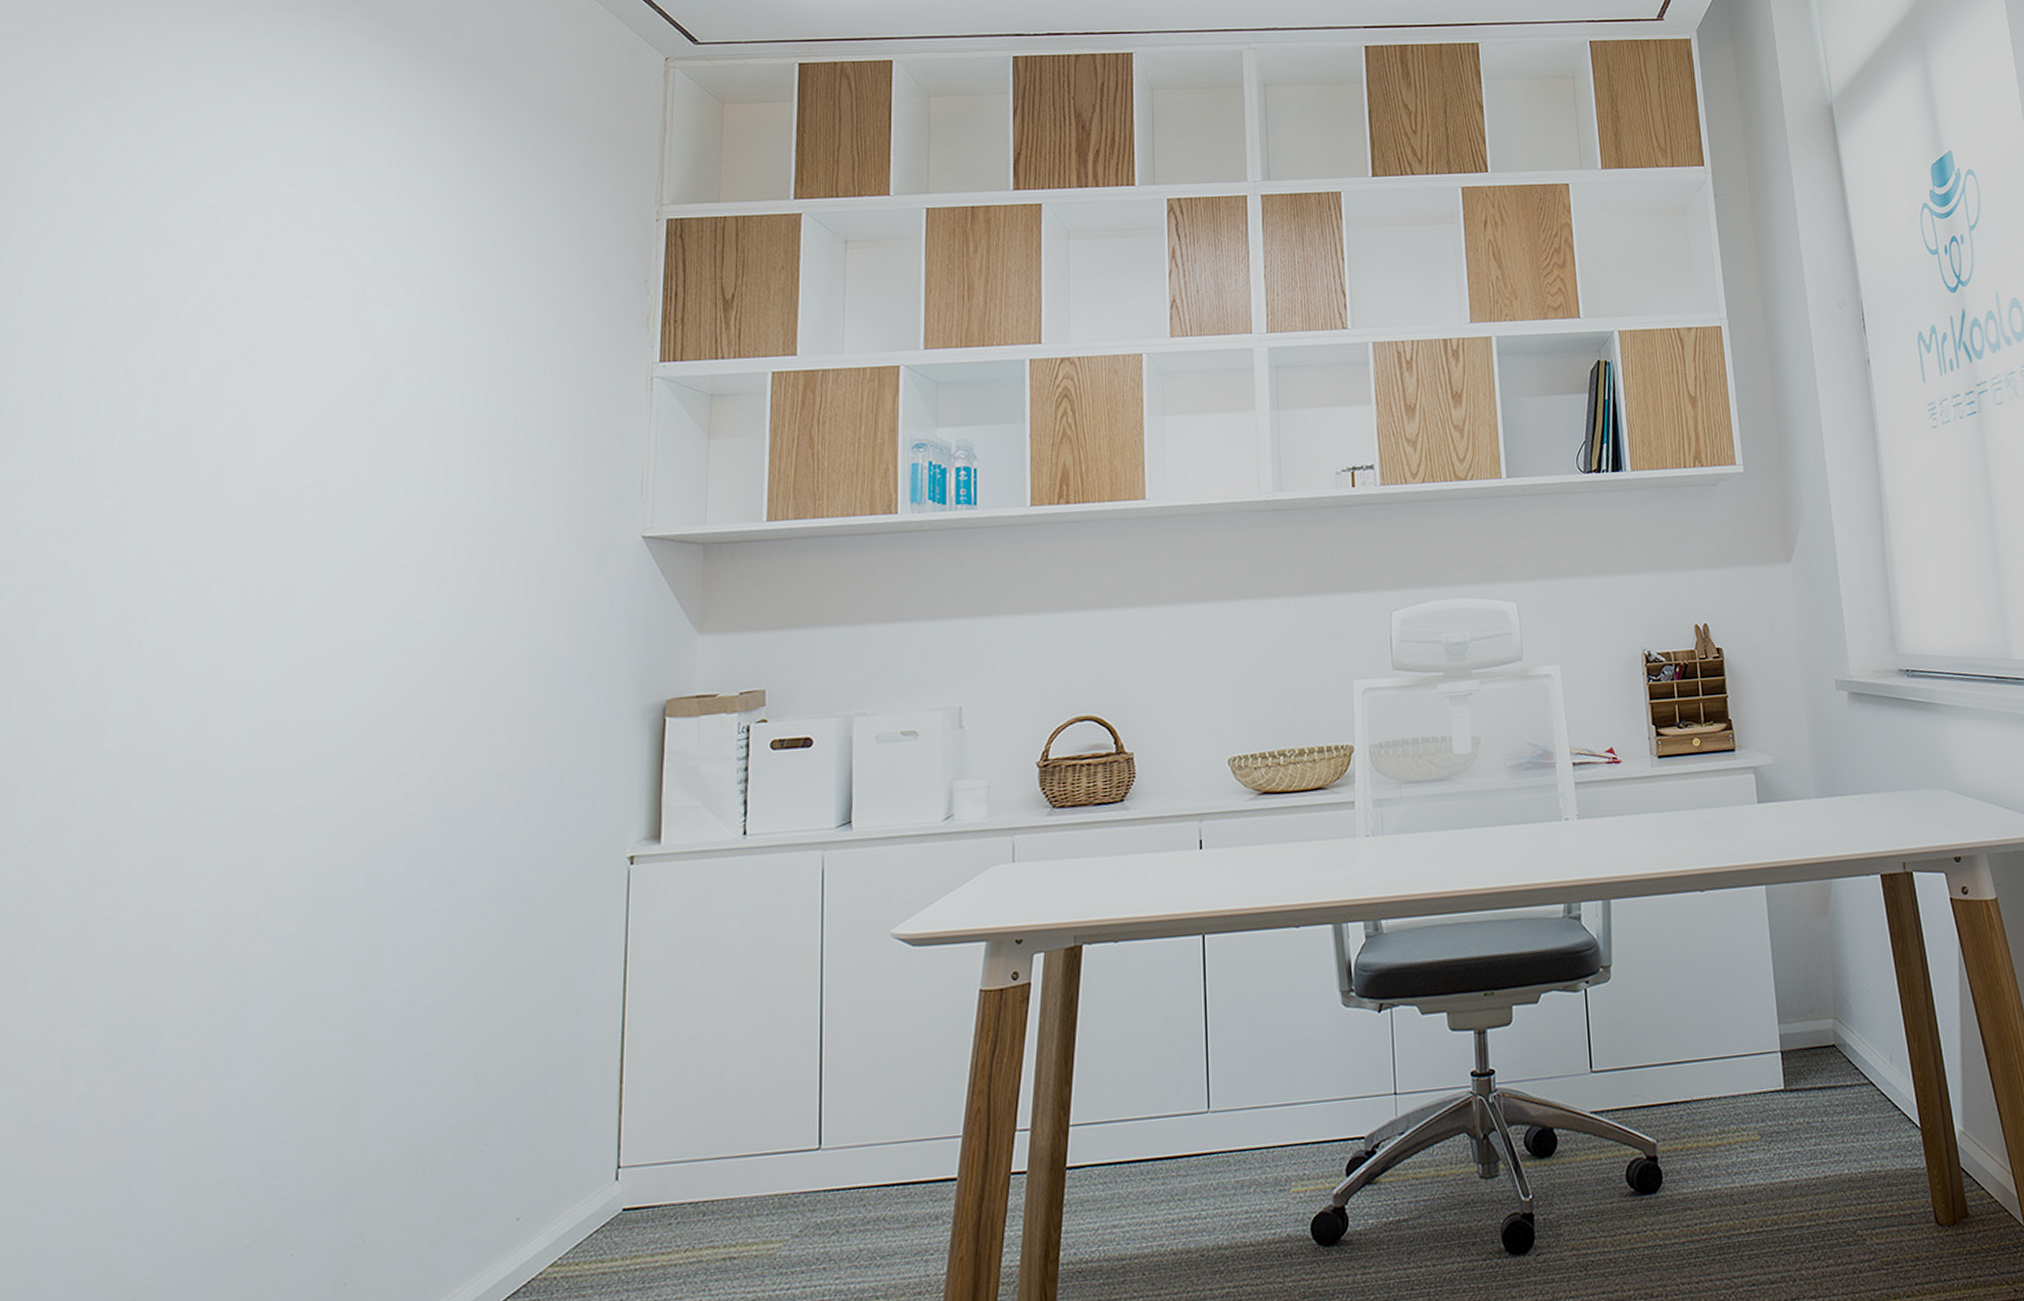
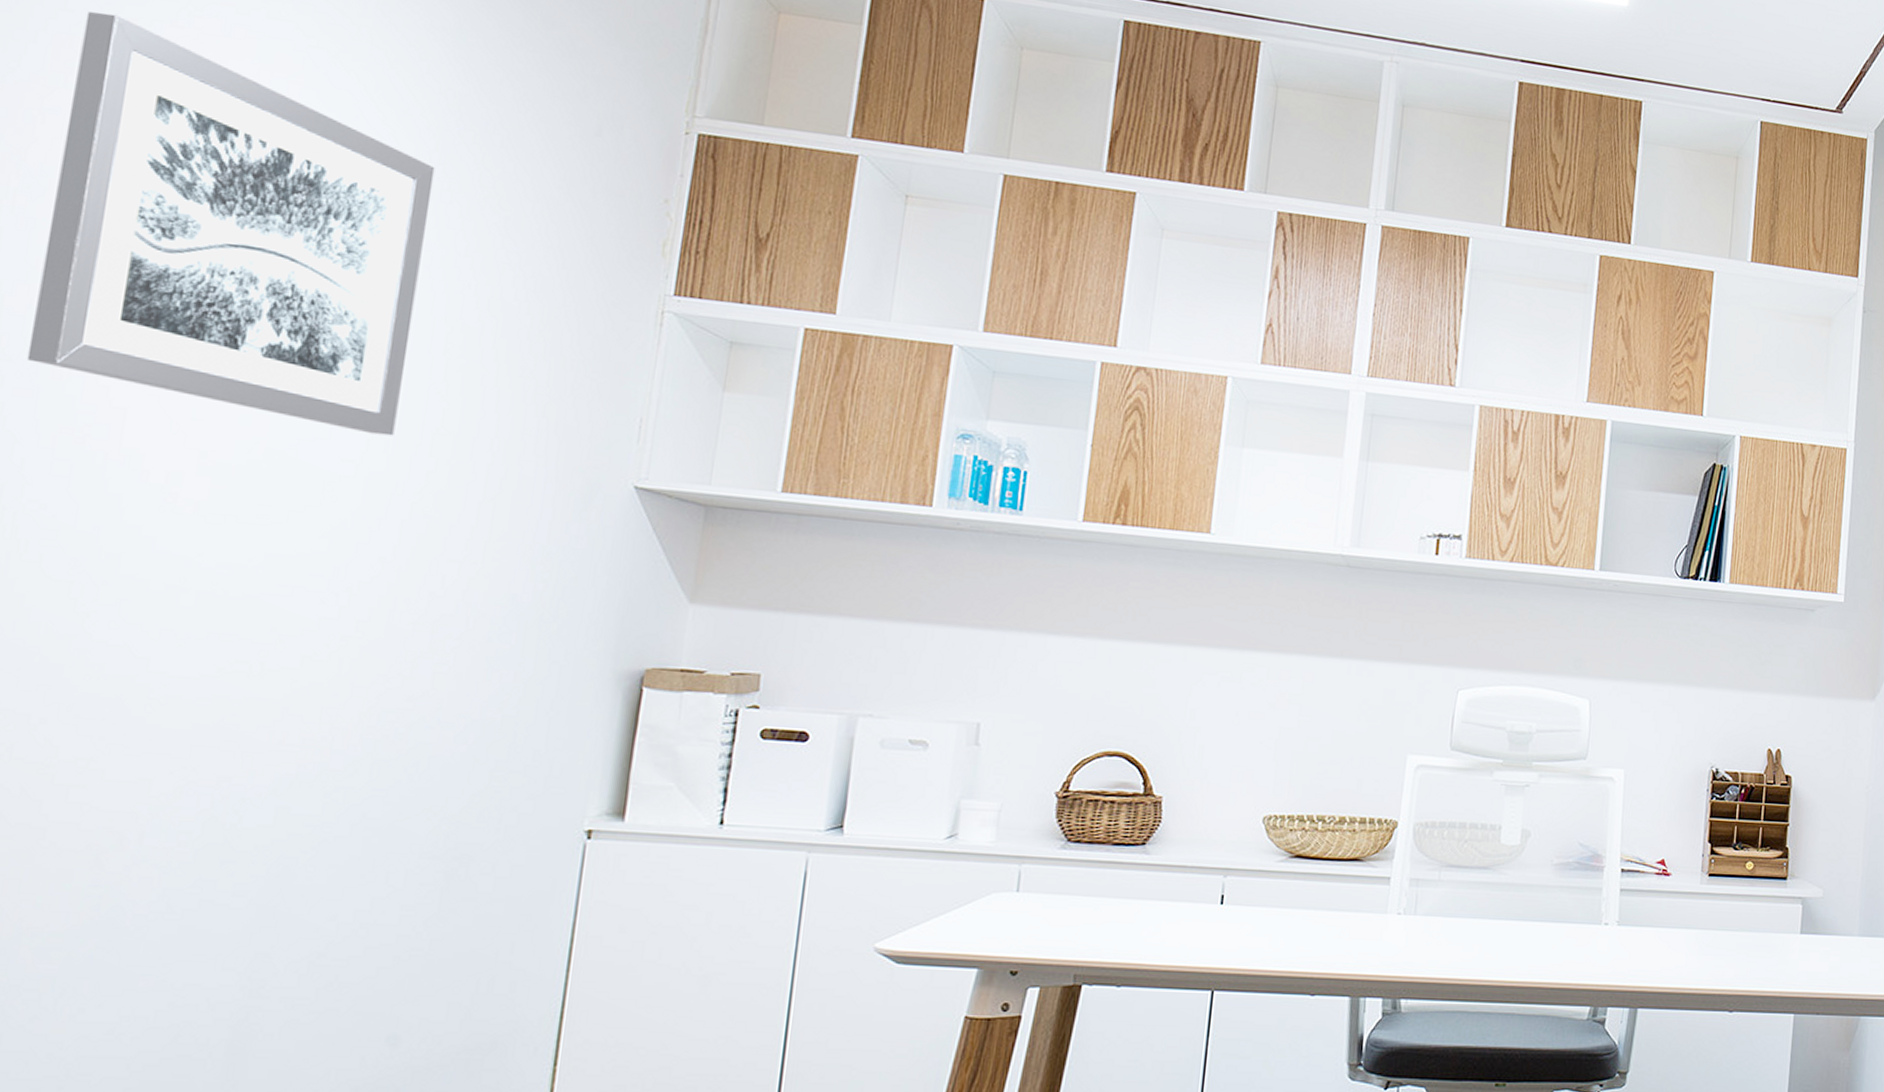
wall art: none [142,204,456,525] -> present [26,12,435,436]

